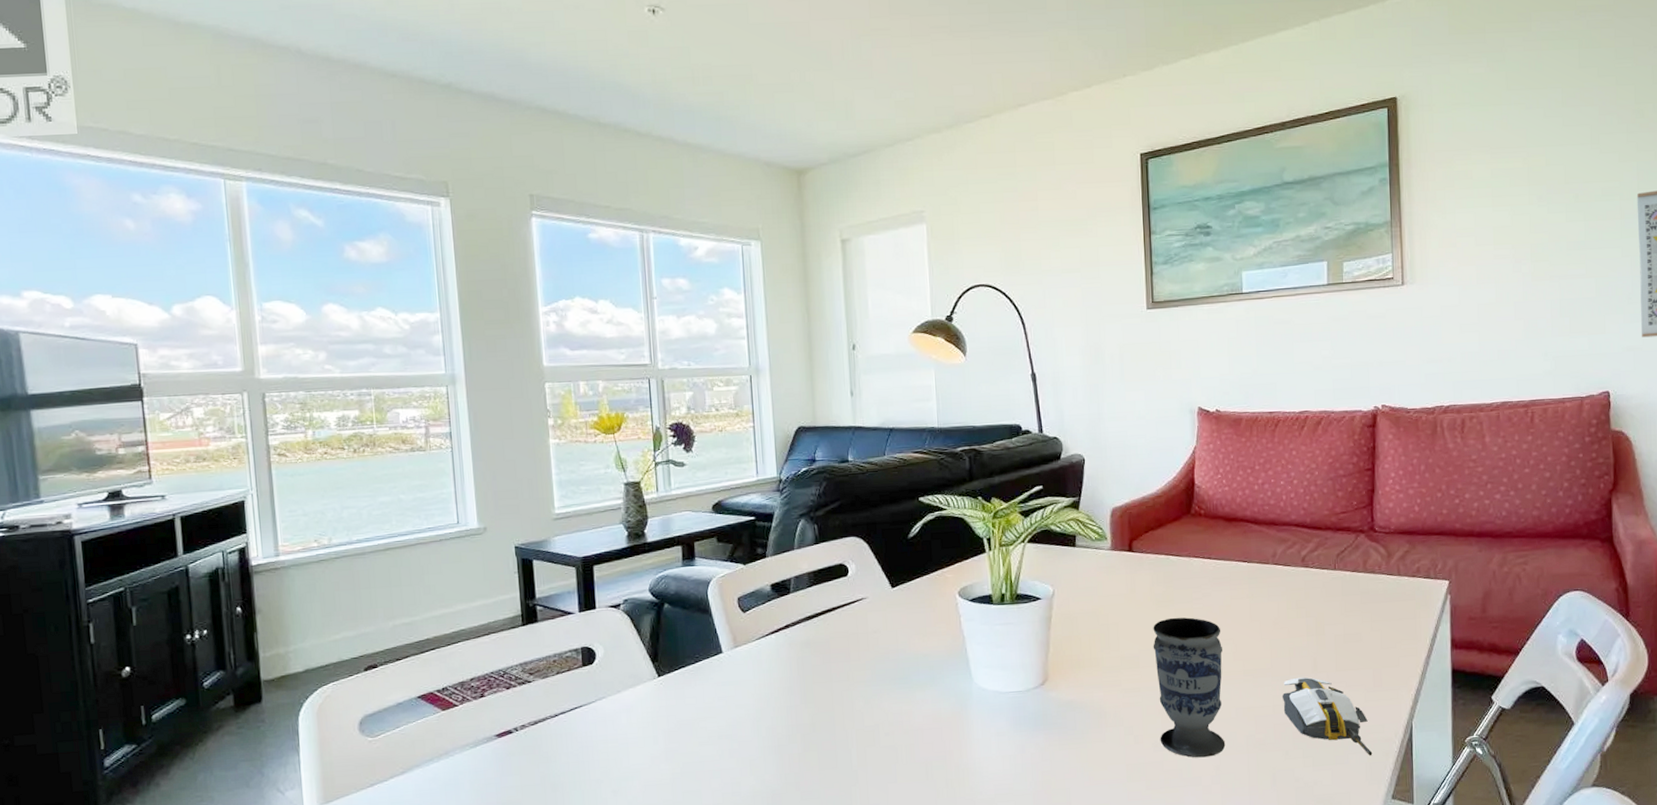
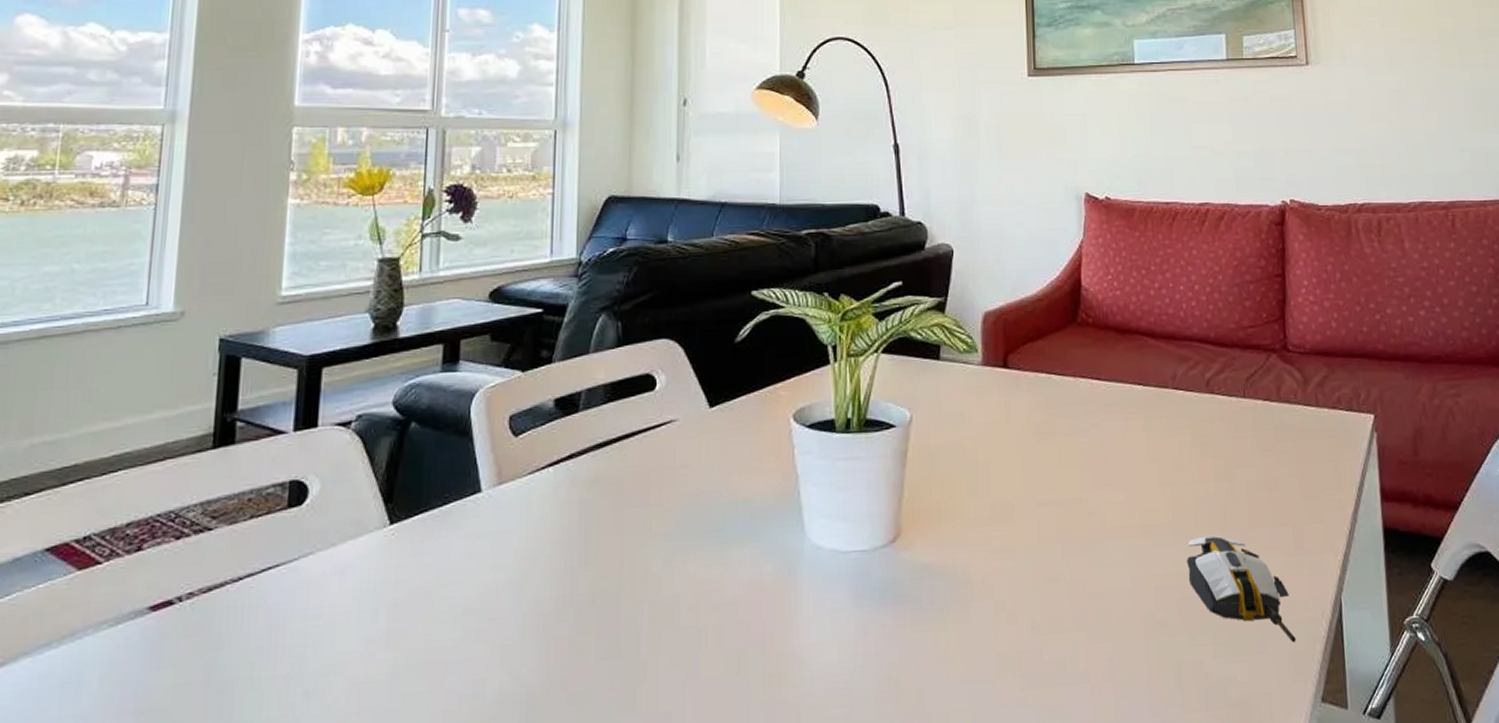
cup: present [1153,617,1226,758] -> none [1030,454,1119,645]

